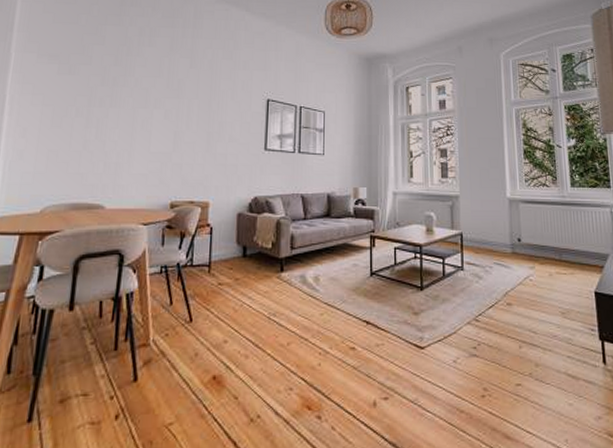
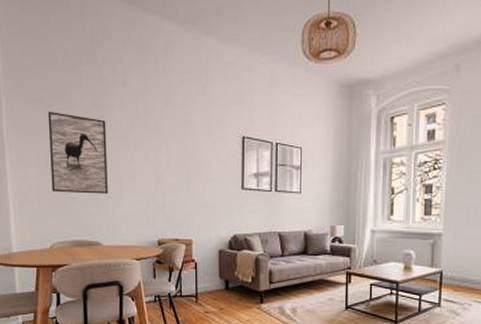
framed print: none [54,67,126,152] -> present [47,112,108,194]

